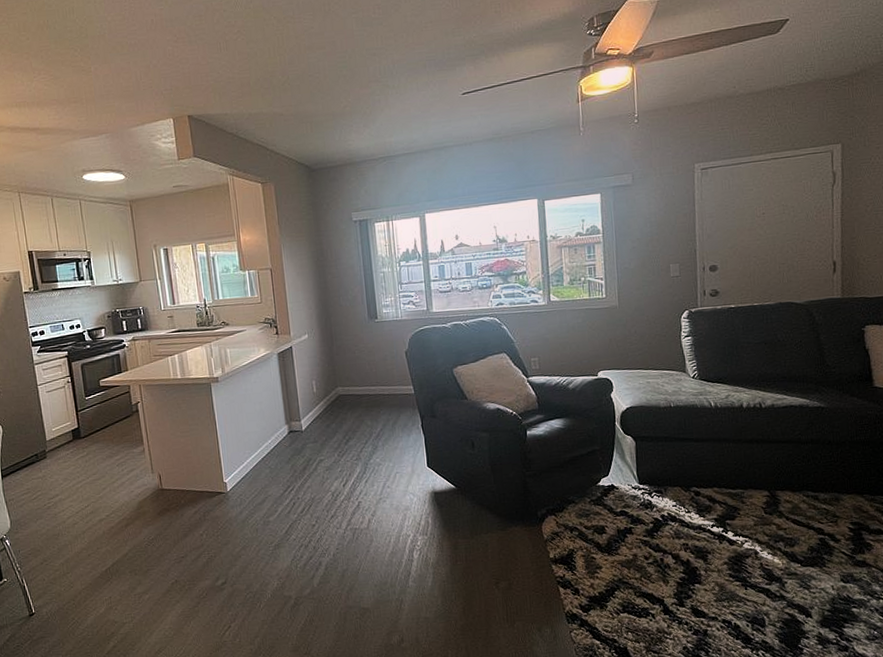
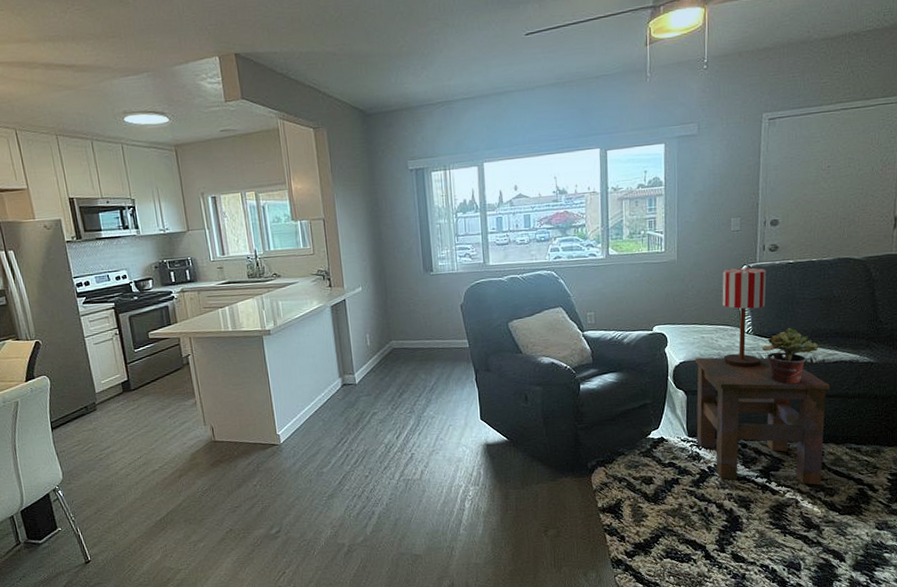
side table: none [641,402,782,535] -> present [694,357,831,485]
table lamp: none [664,312,710,413] -> present [722,267,767,368]
potted plant: none [710,372,767,430] -> present [763,328,819,384]

